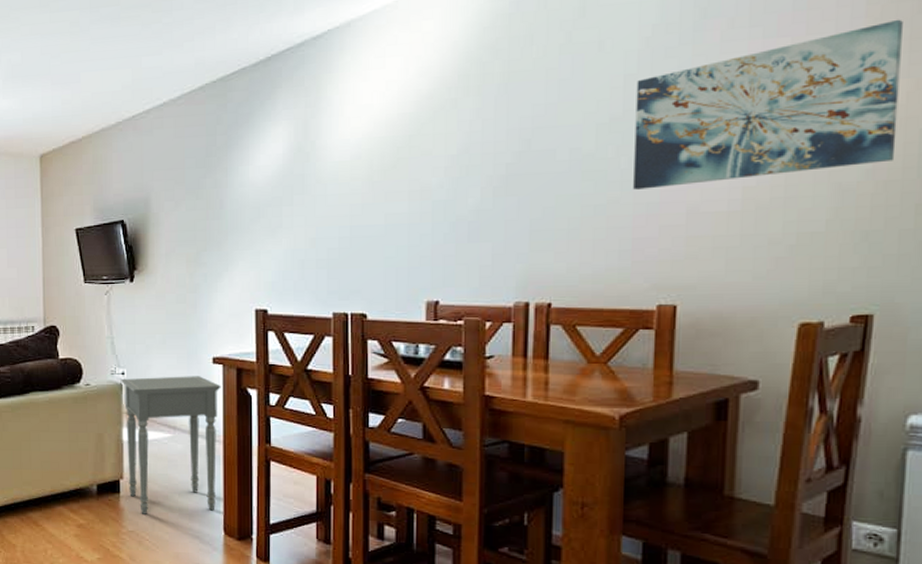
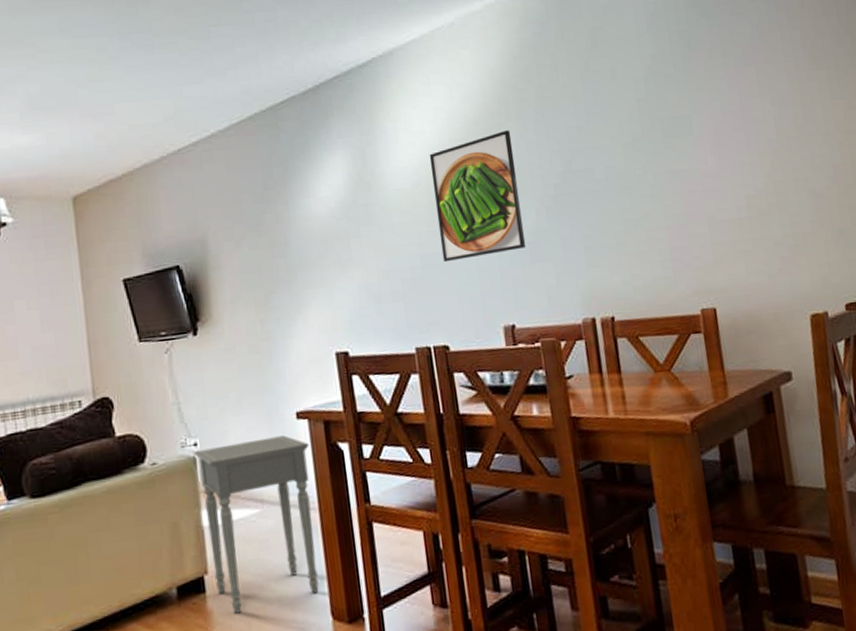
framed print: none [373,106,466,235] -> present [429,130,526,263]
wall art: present [633,19,903,190] -> none [647,51,846,203]

